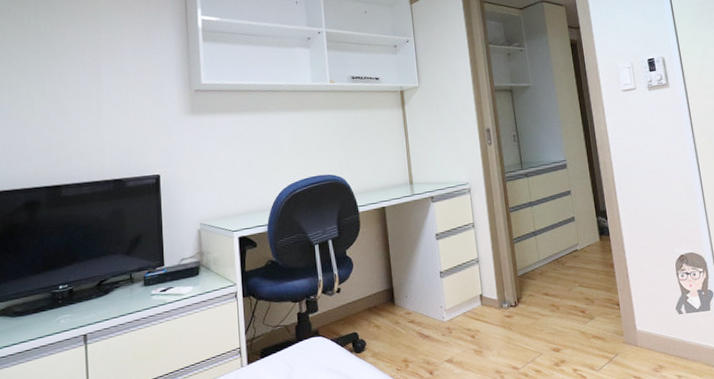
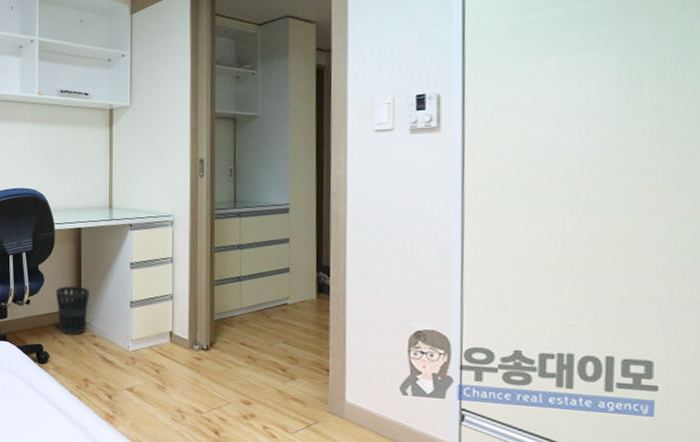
wastebasket: none [366,265,400,317] -> present [55,286,89,335]

